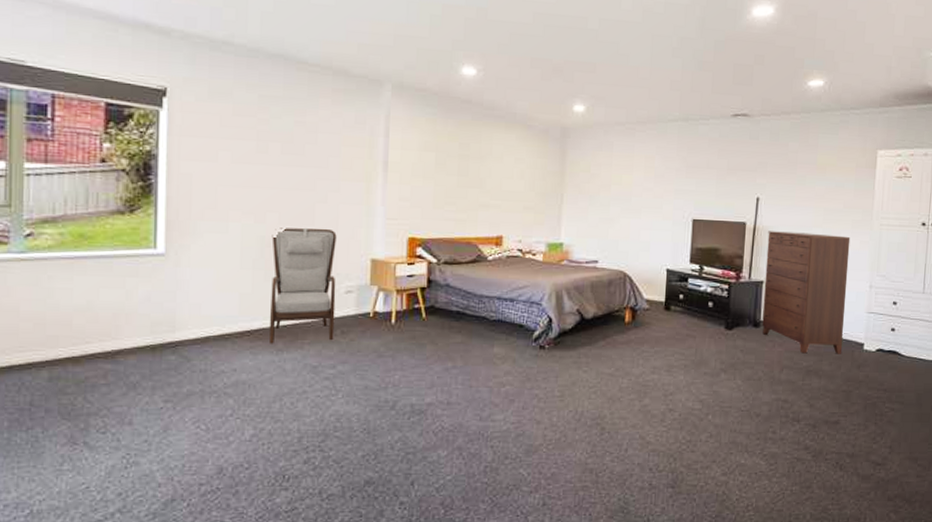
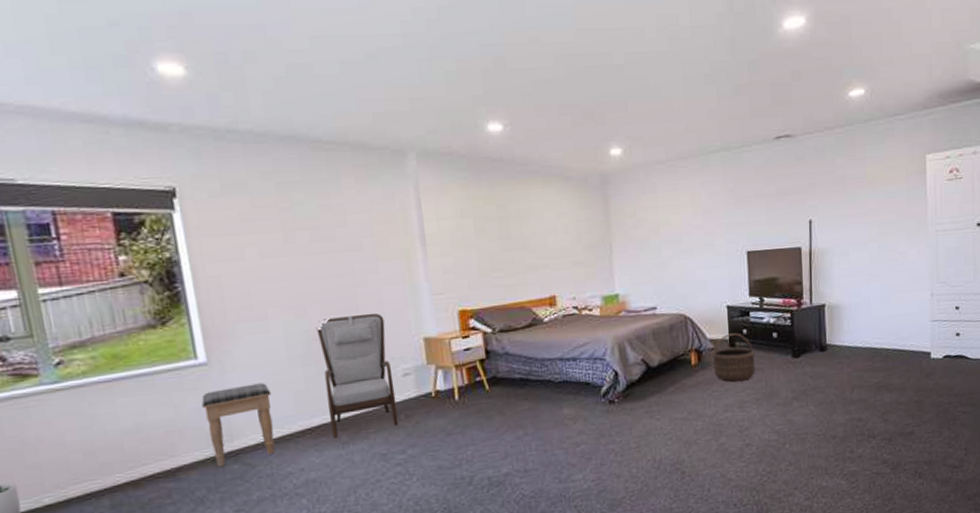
footstool: none [151,280,219,356] -> present [201,383,276,468]
basket: none [646,296,690,344] -> present [712,333,756,382]
chest of drawers: present [762,231,851,354] -> none [824,247,910,371]

